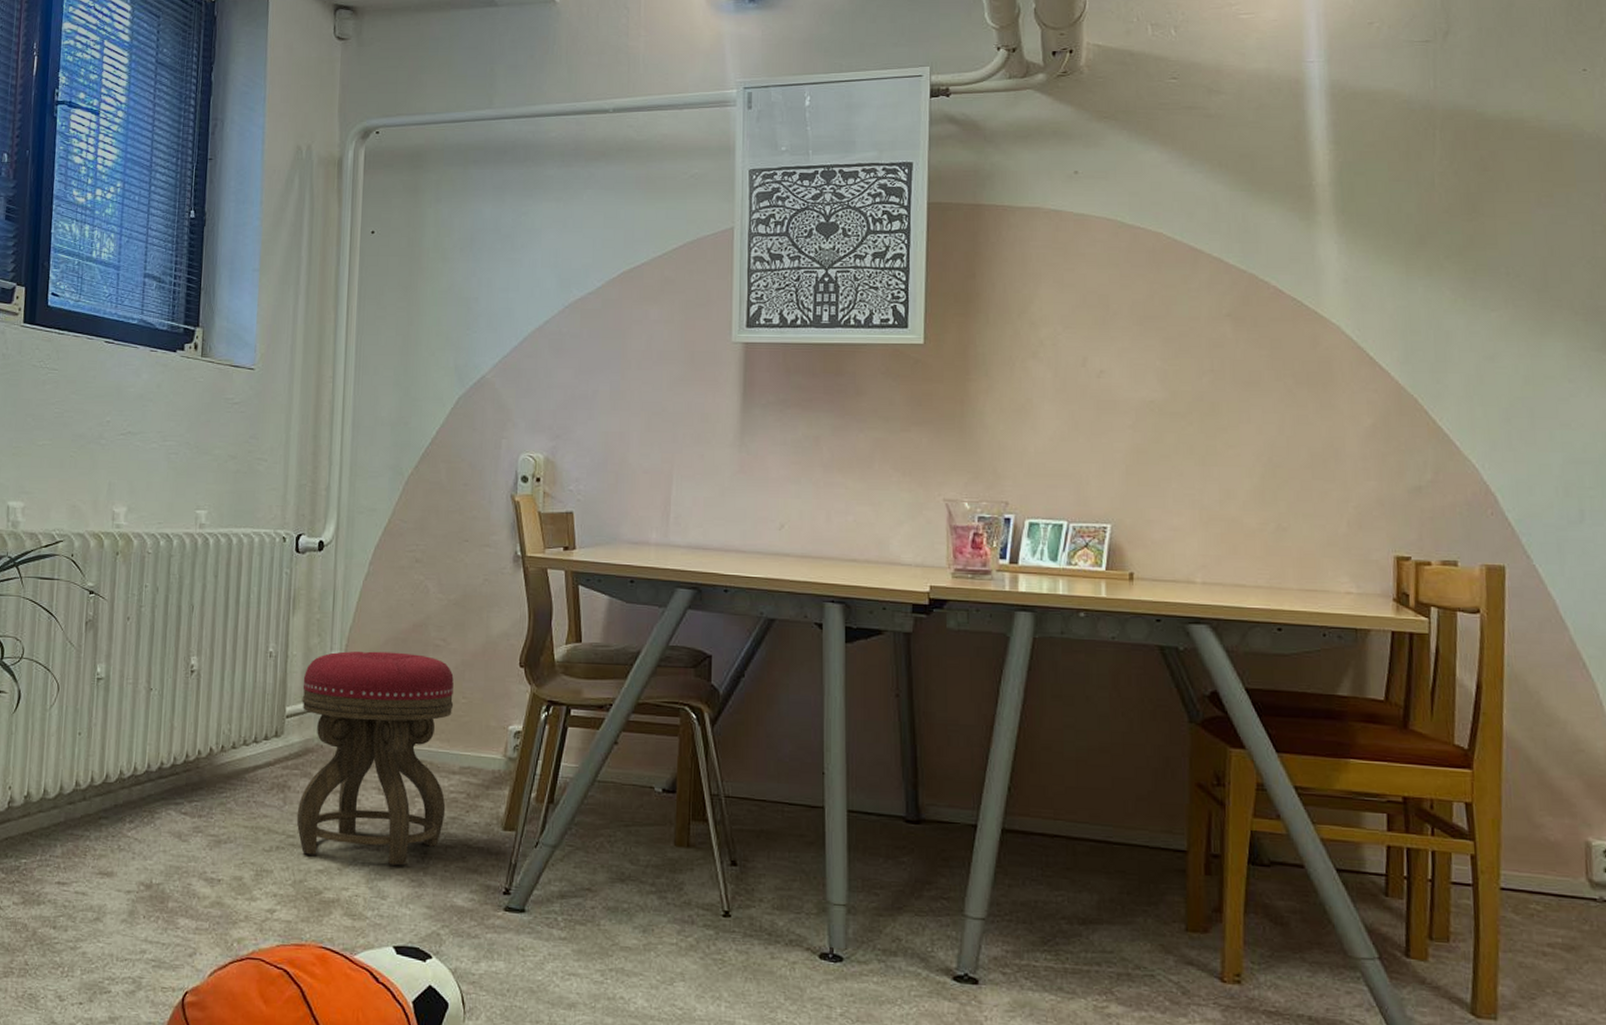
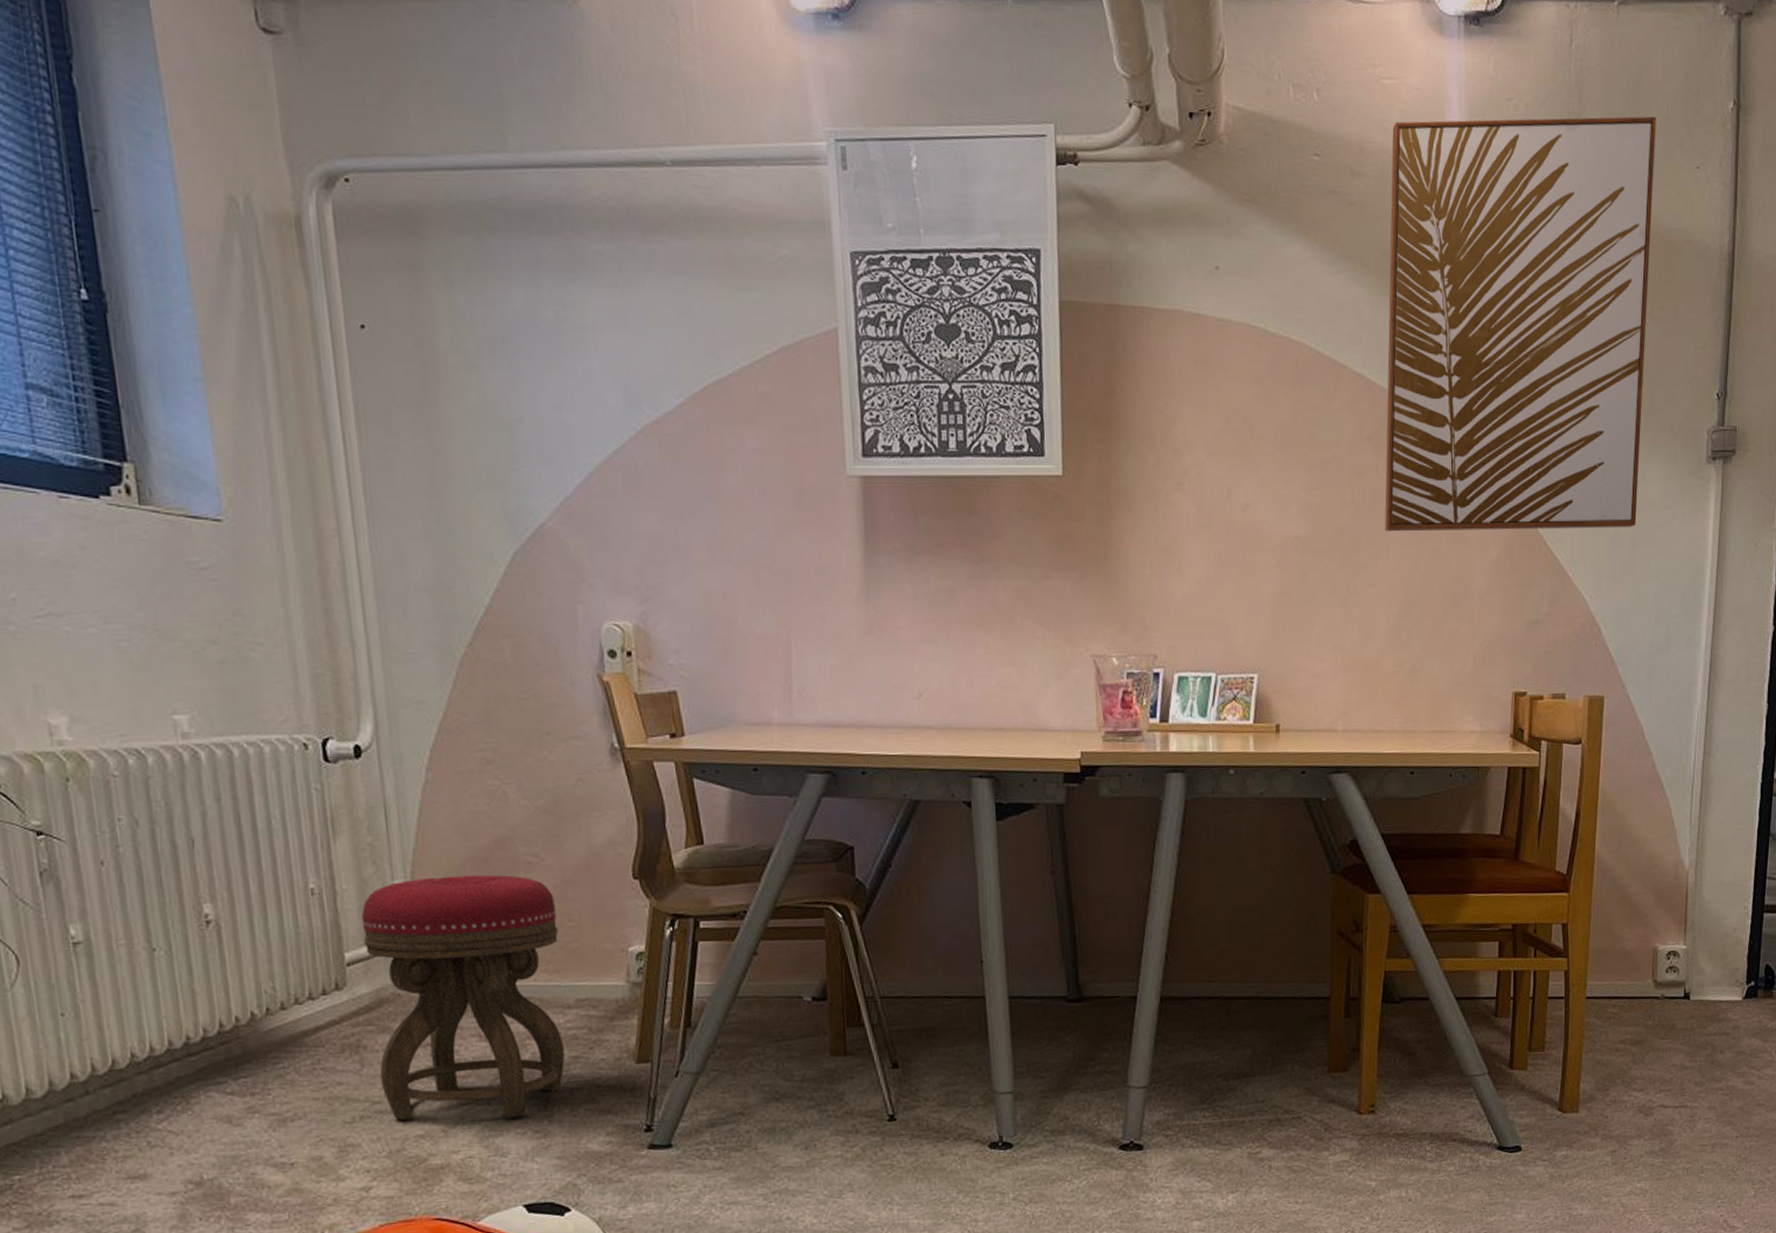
wall art: none [1246,29,1535,401] -> present [1385,116,1656,532]

